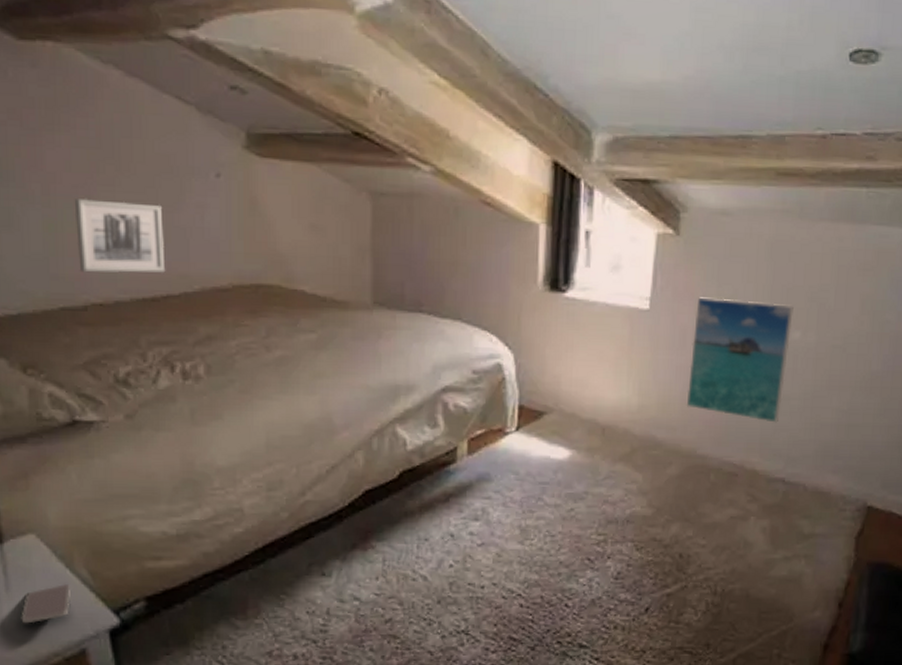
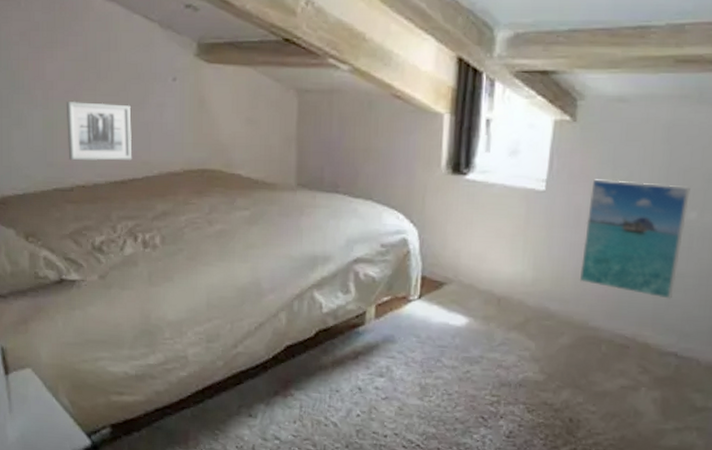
smartphone: present [21,583,72,624] -> none [19,409,56,440]

